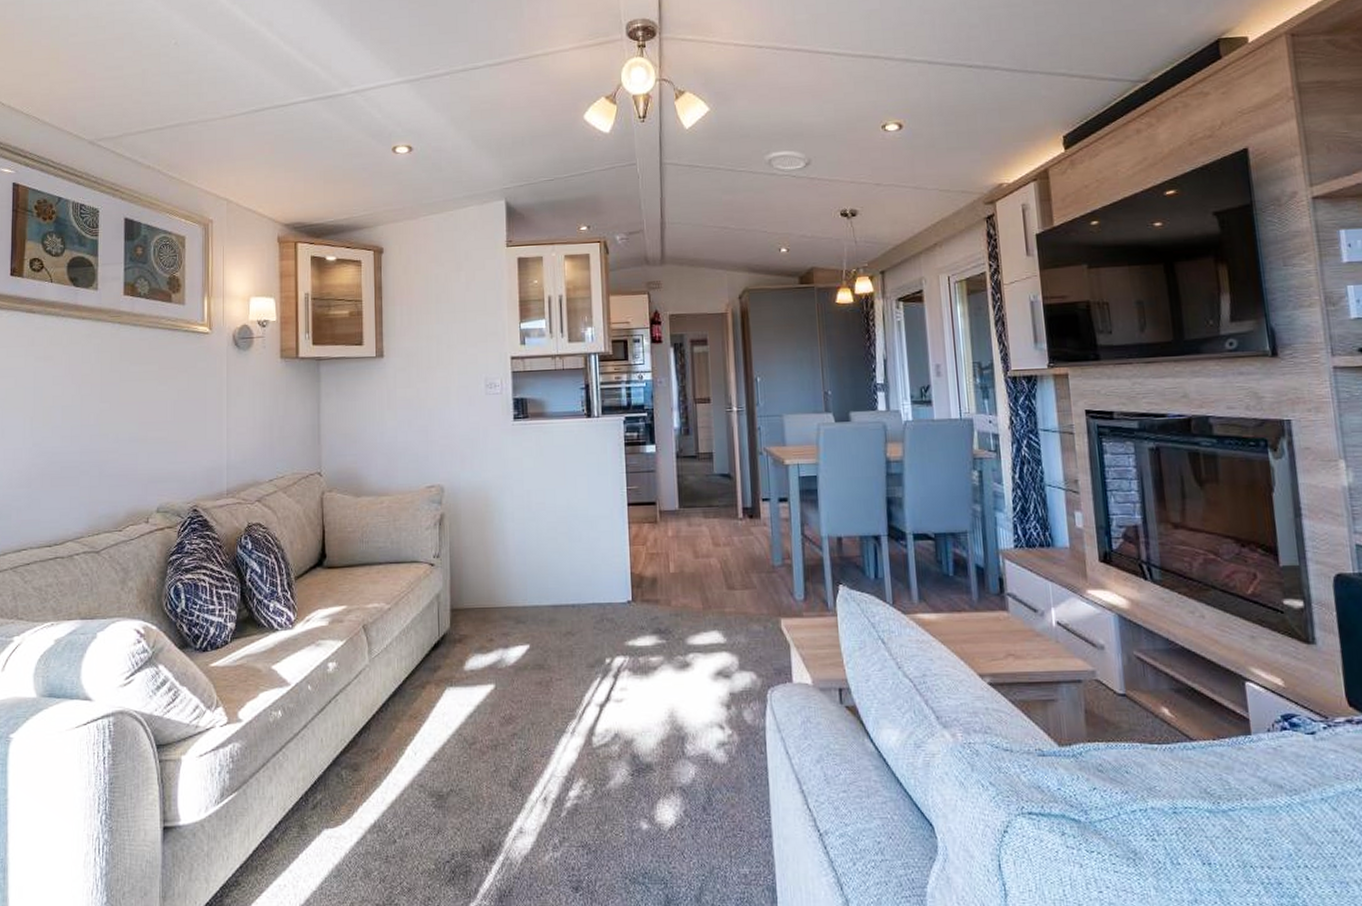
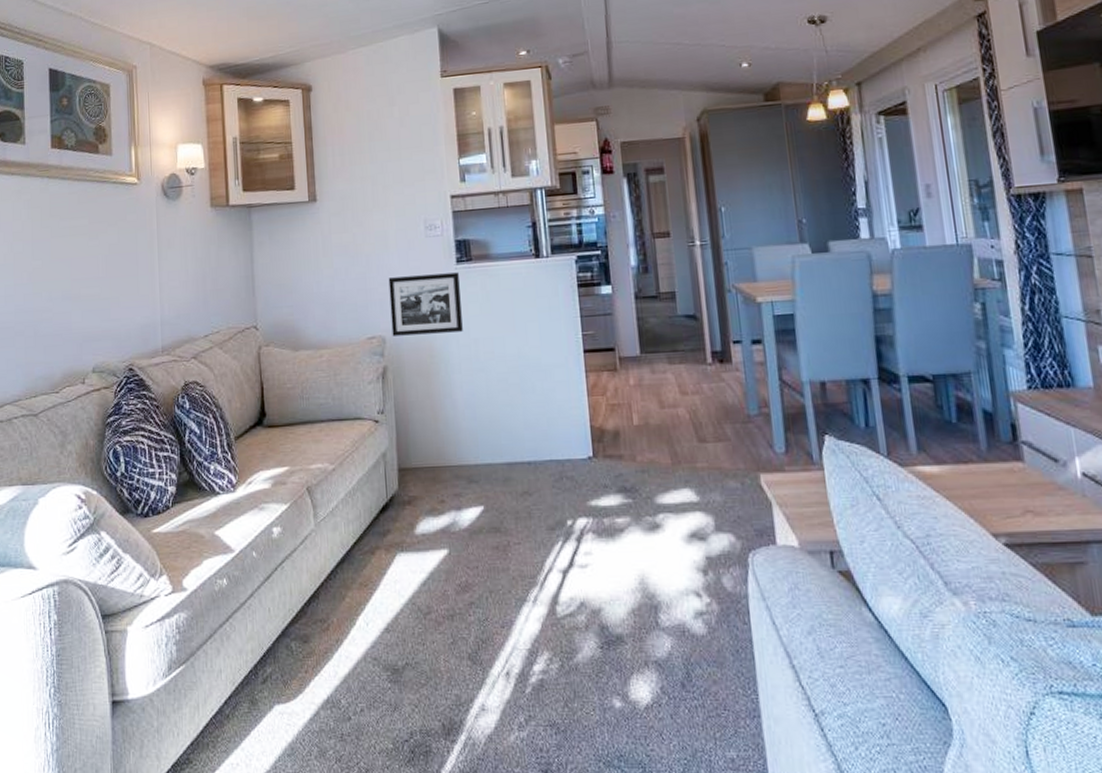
picture frame: none [449,428,517,486] -> present [388,272,463,336]

